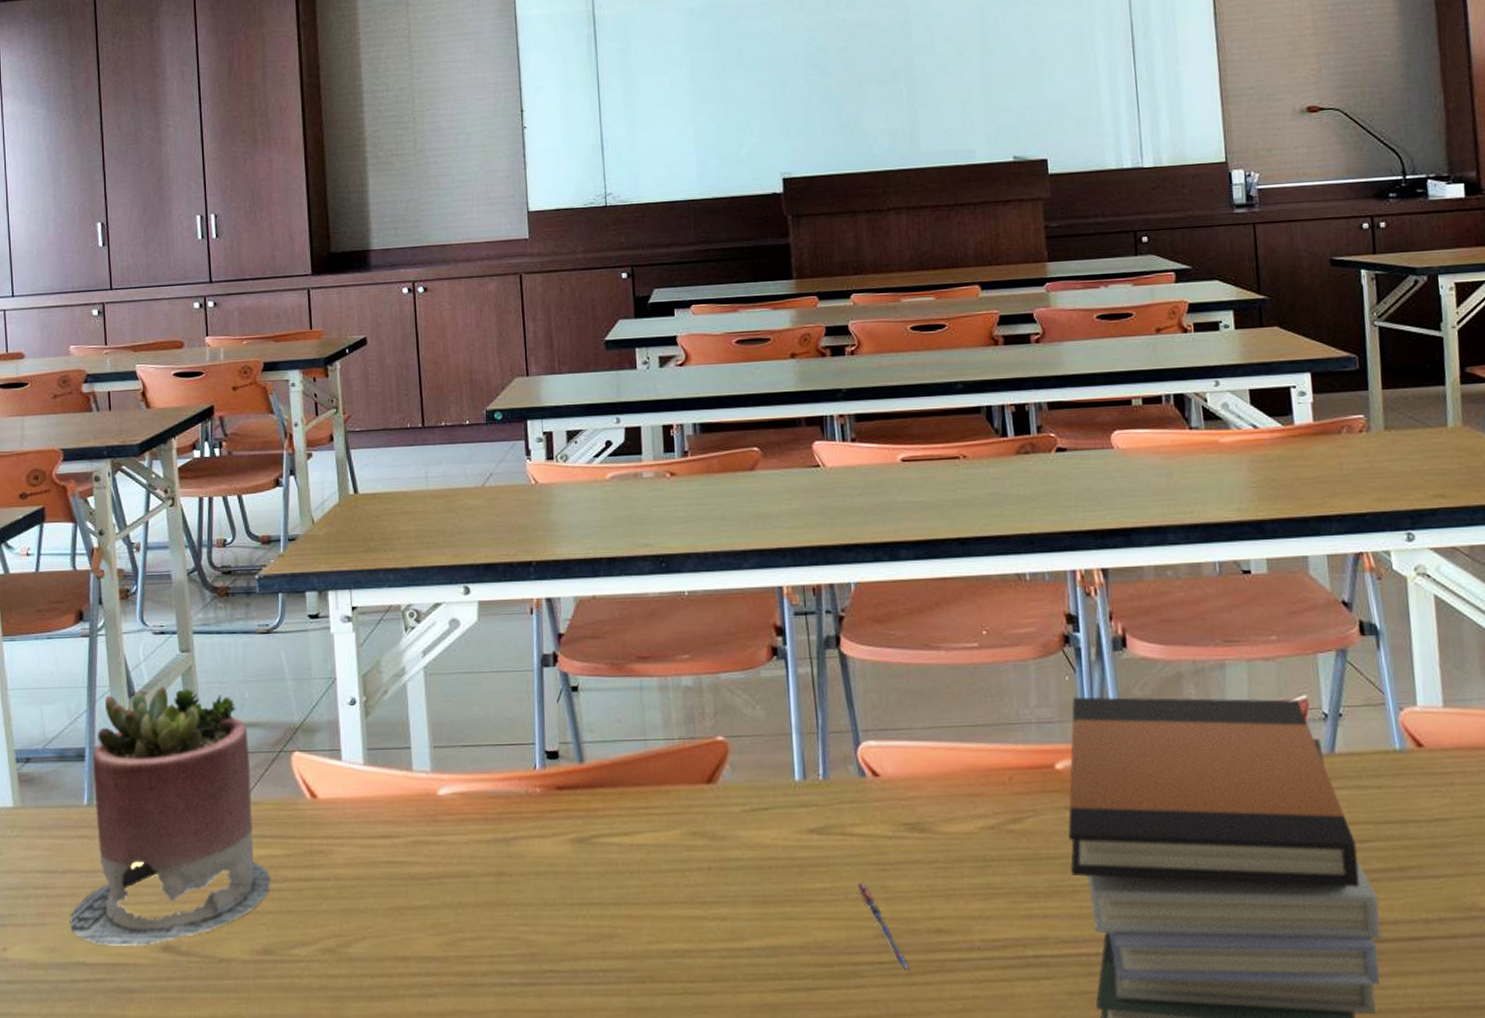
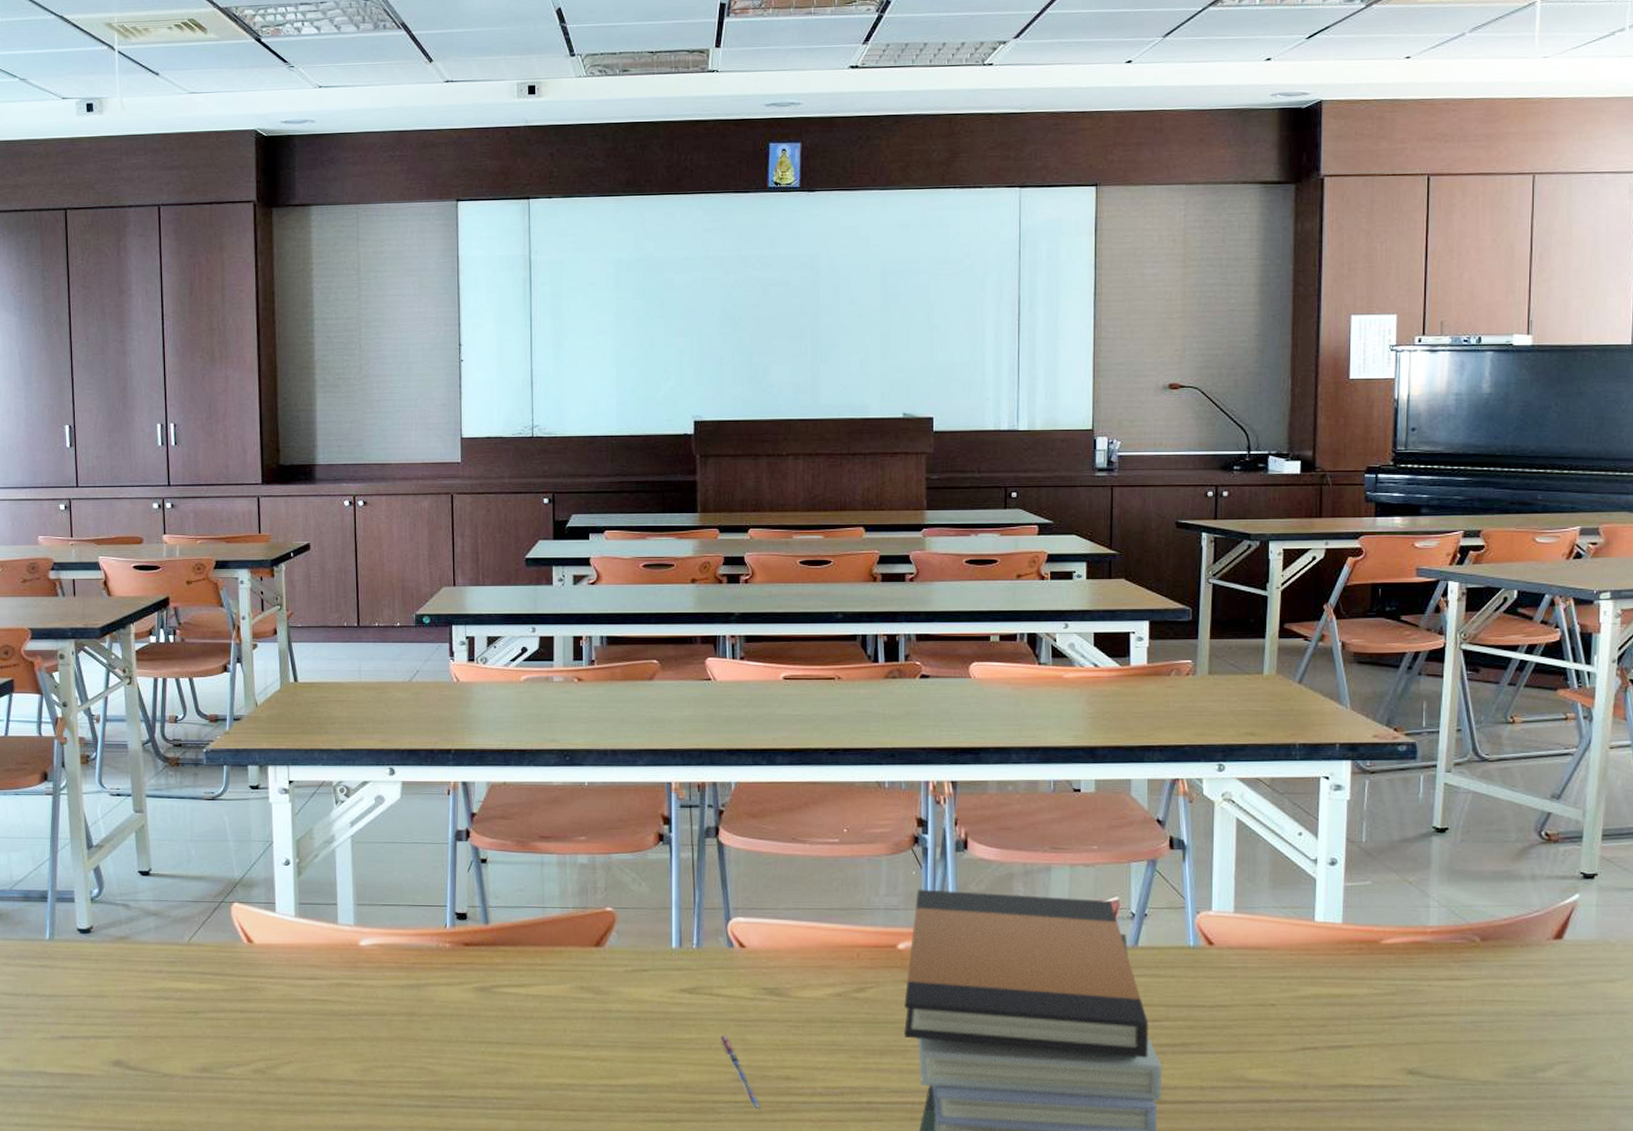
succulent planter: present [70,687,271,946] -> none [32,841,210,1060]

